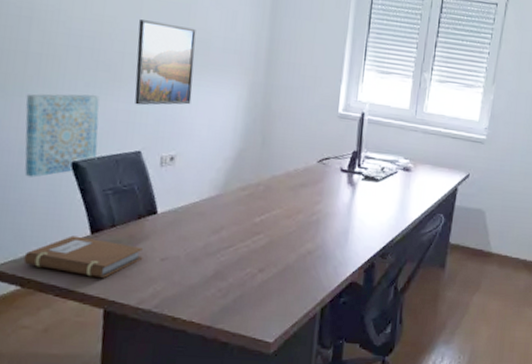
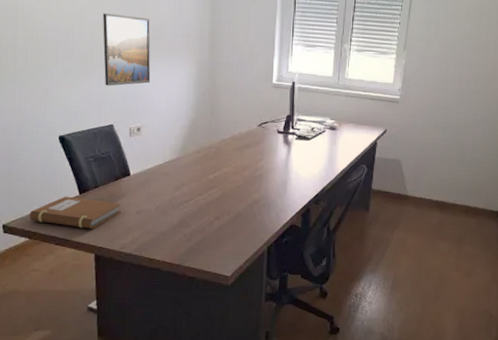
wall art: present [24,94,100,178] -> none [18,79,79,150]

